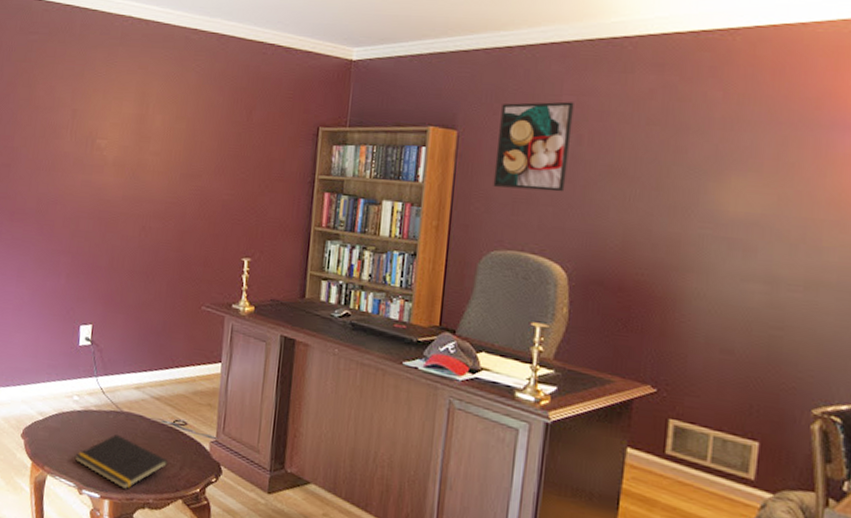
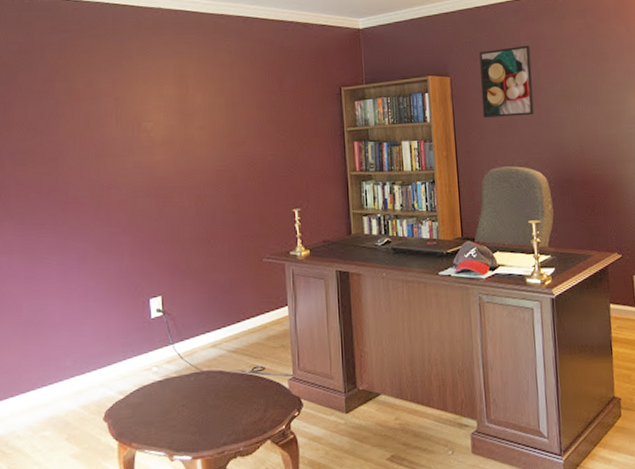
notepad: present [75,434,169,490] -> none [161,394,253,445]

